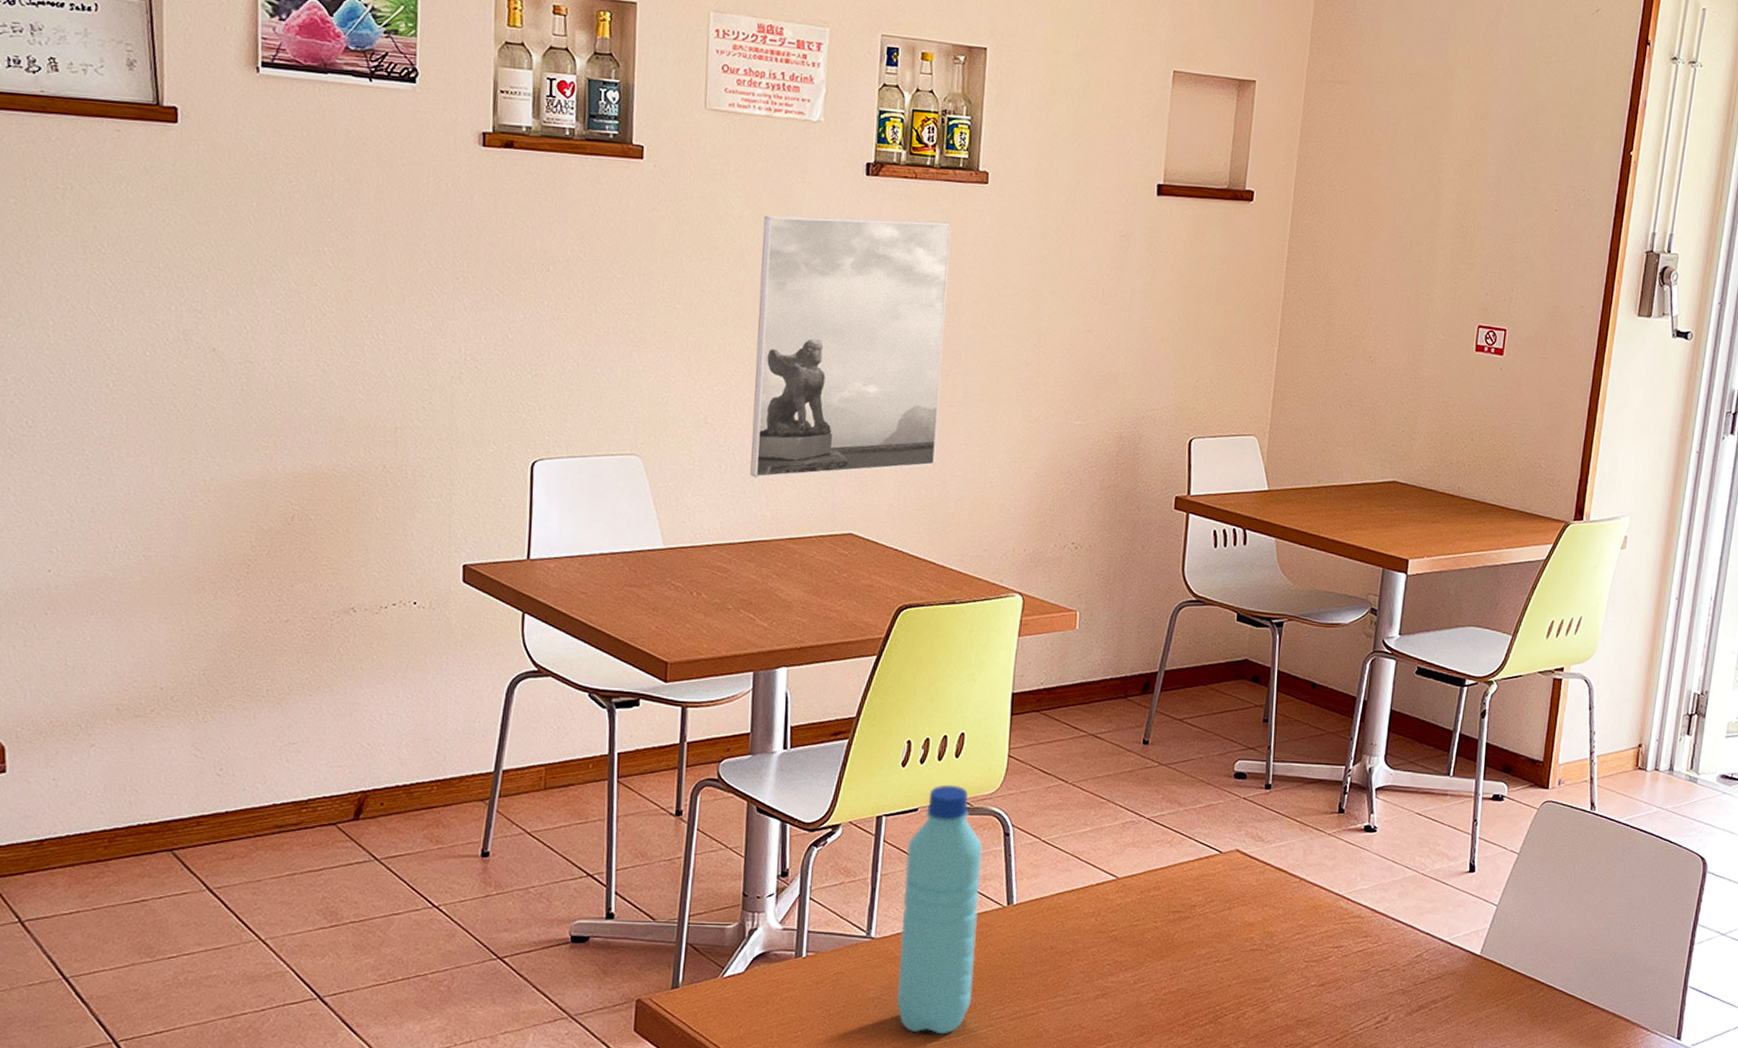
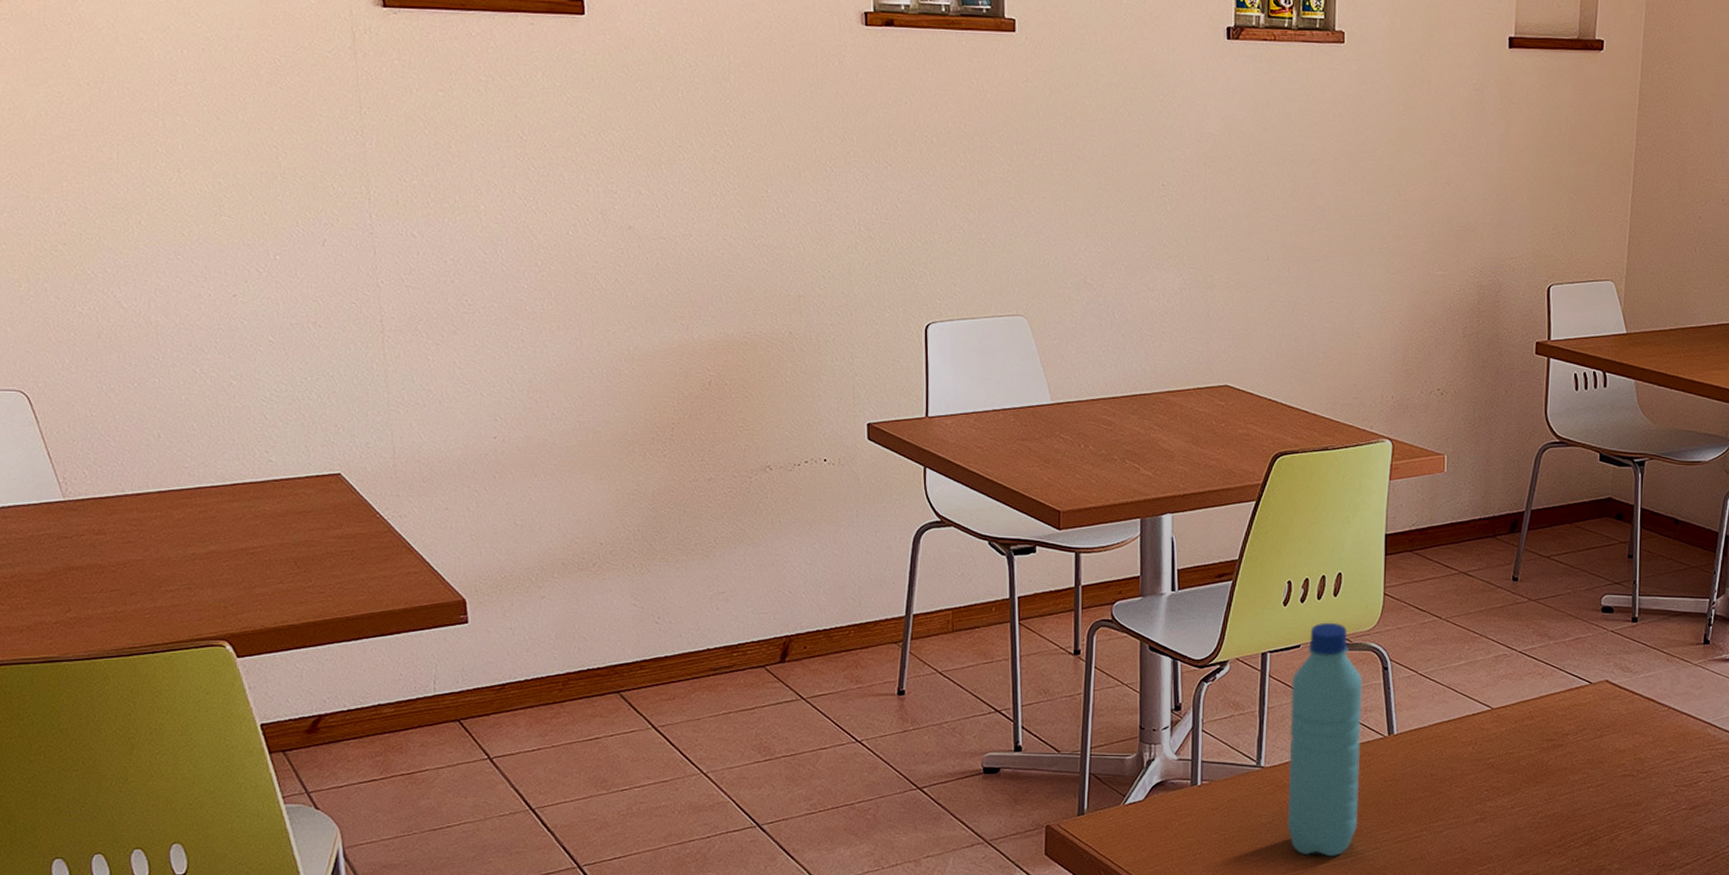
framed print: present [750,215,951,478] -> none [1129,81,1311,334]

